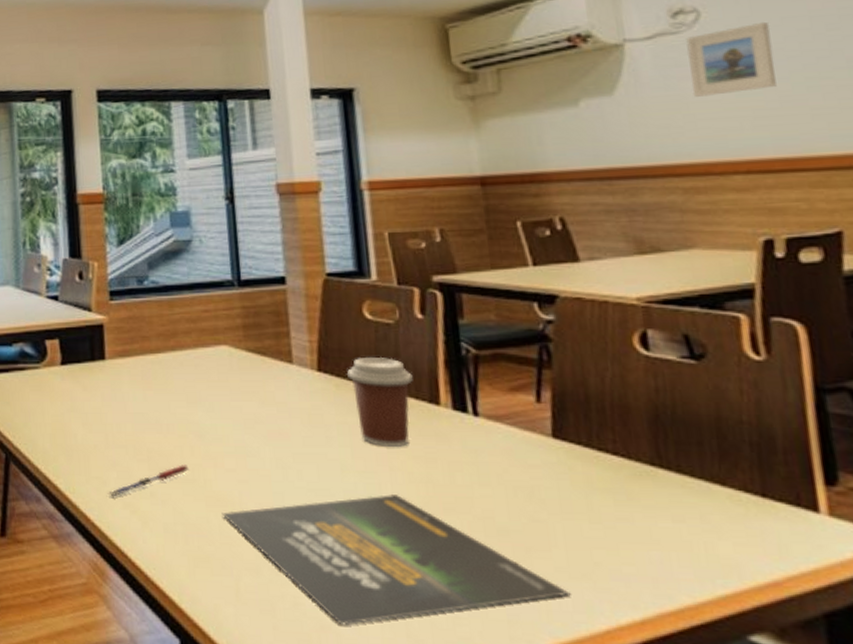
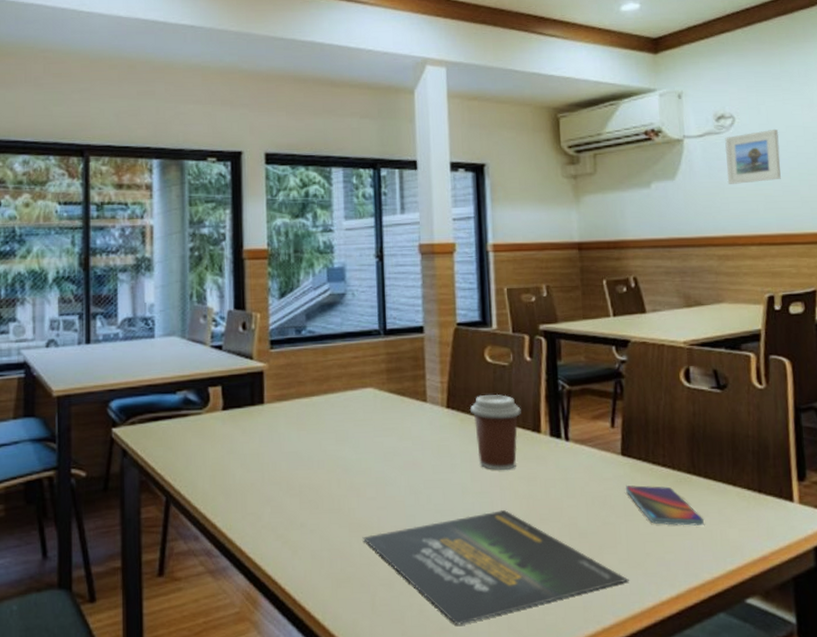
pen: present [108,465,189,497] -> none [263,496,335,531]
smartphone: none [561,476,680,533] -> present [626,485,705,526]

